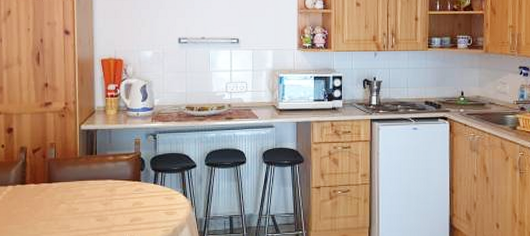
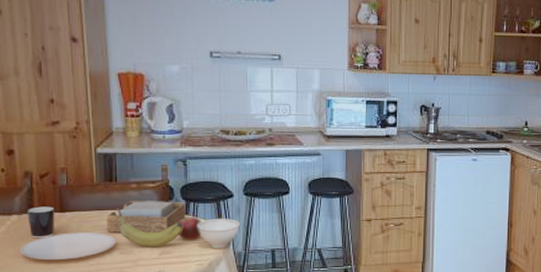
plate: none [12,201,94,227] -> present [20,233,117,261]
mug: none [20,178,43,207] -> present [27,206,55,239]
napkin holder: none [86,171,155,202] -> present [106,201,186,234]
fruit: none [94,177,151,214] -> present [115,207,183,247]
fruit: none [148,185,168,207] -> present [178,216,202,240]
bowl: none [164,187,203,216] -> present [196,218,241,250]

